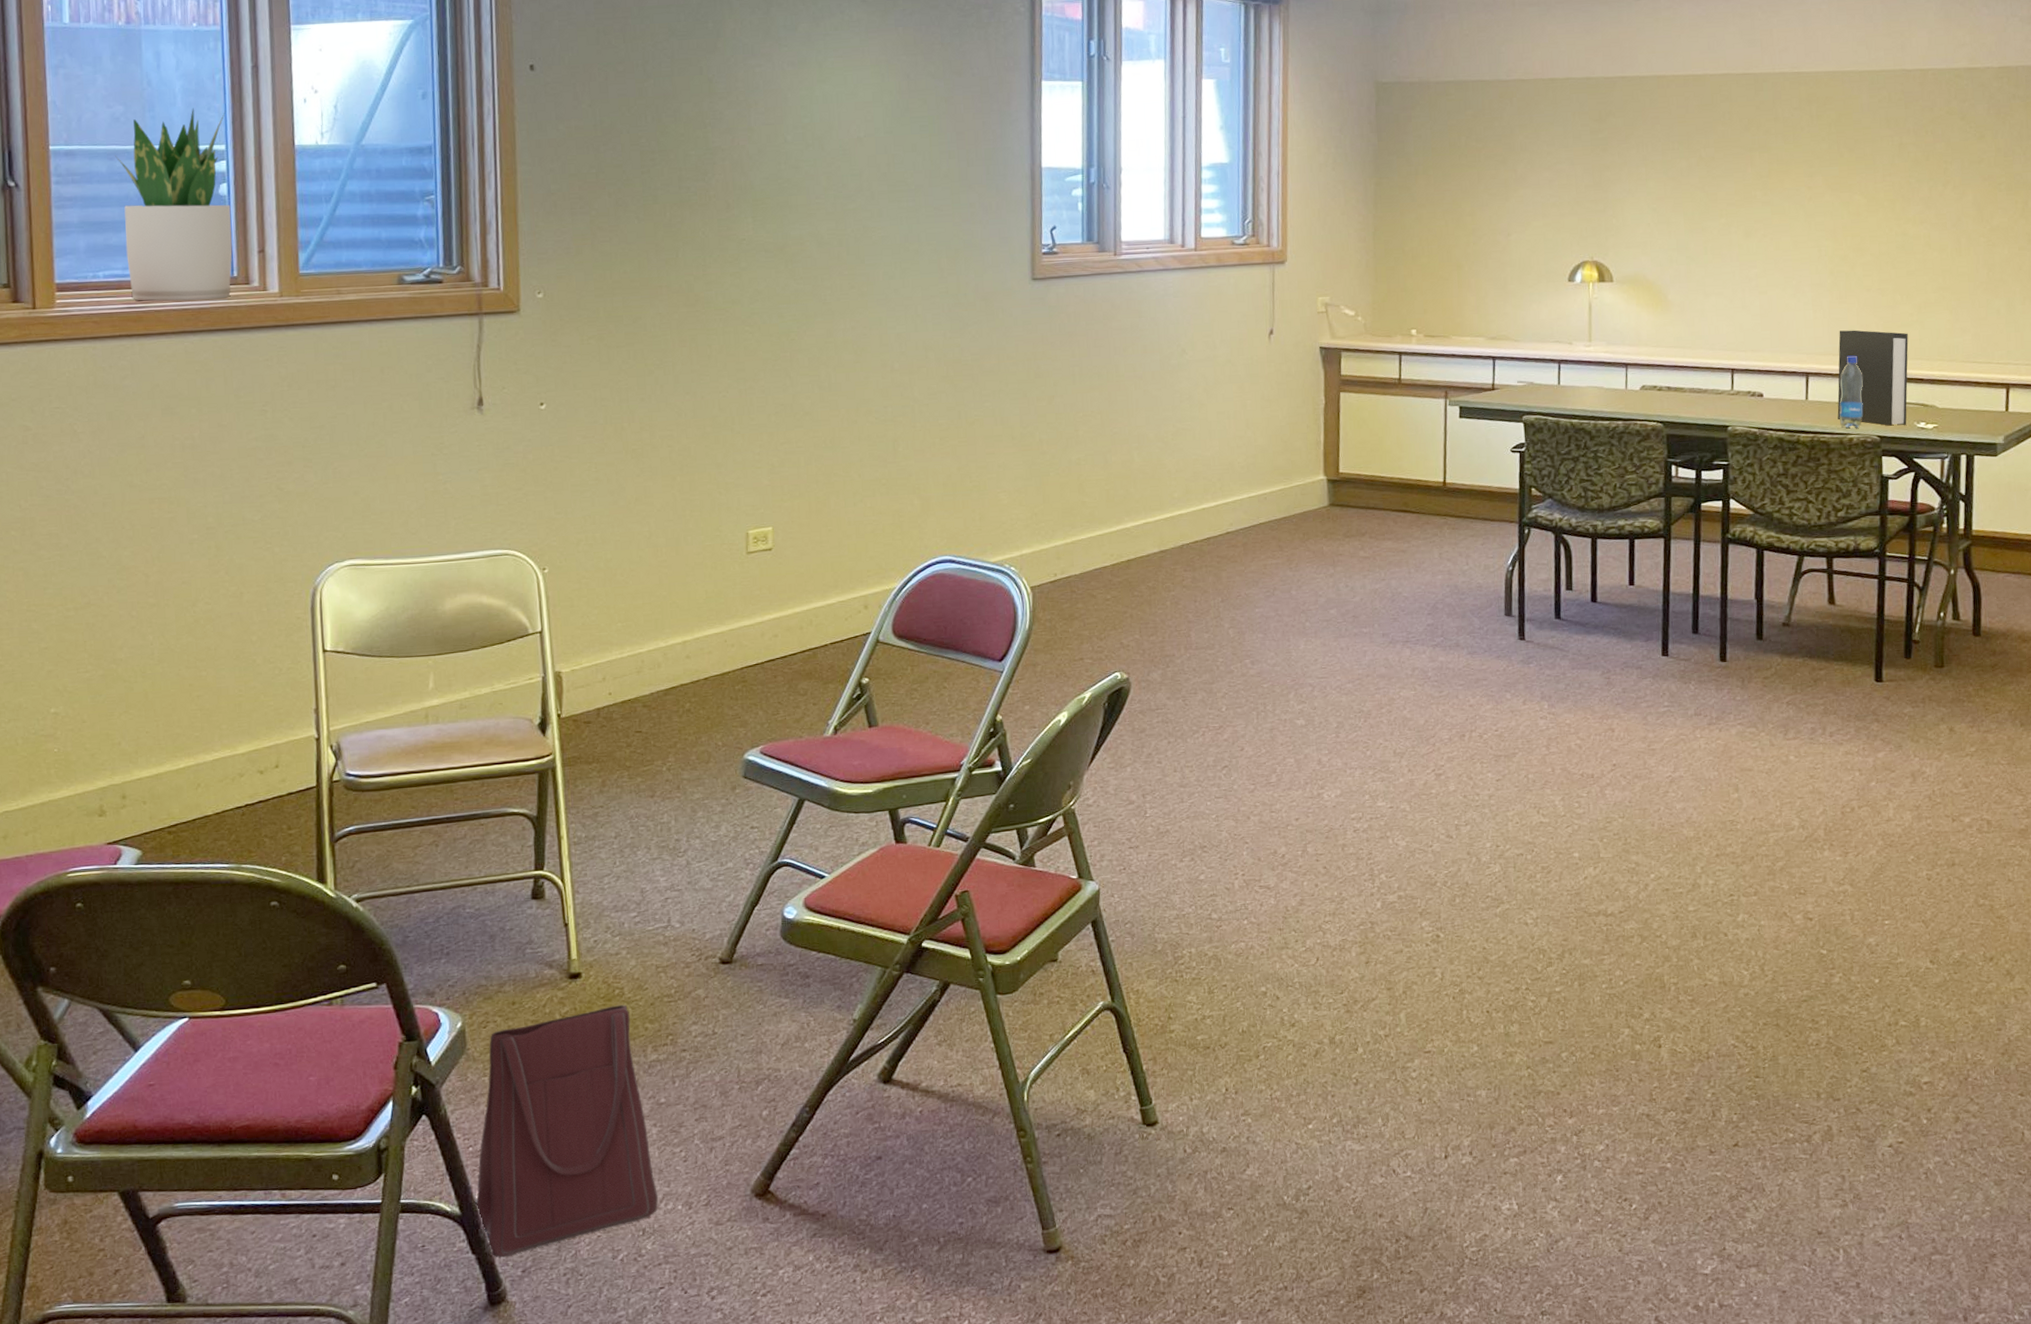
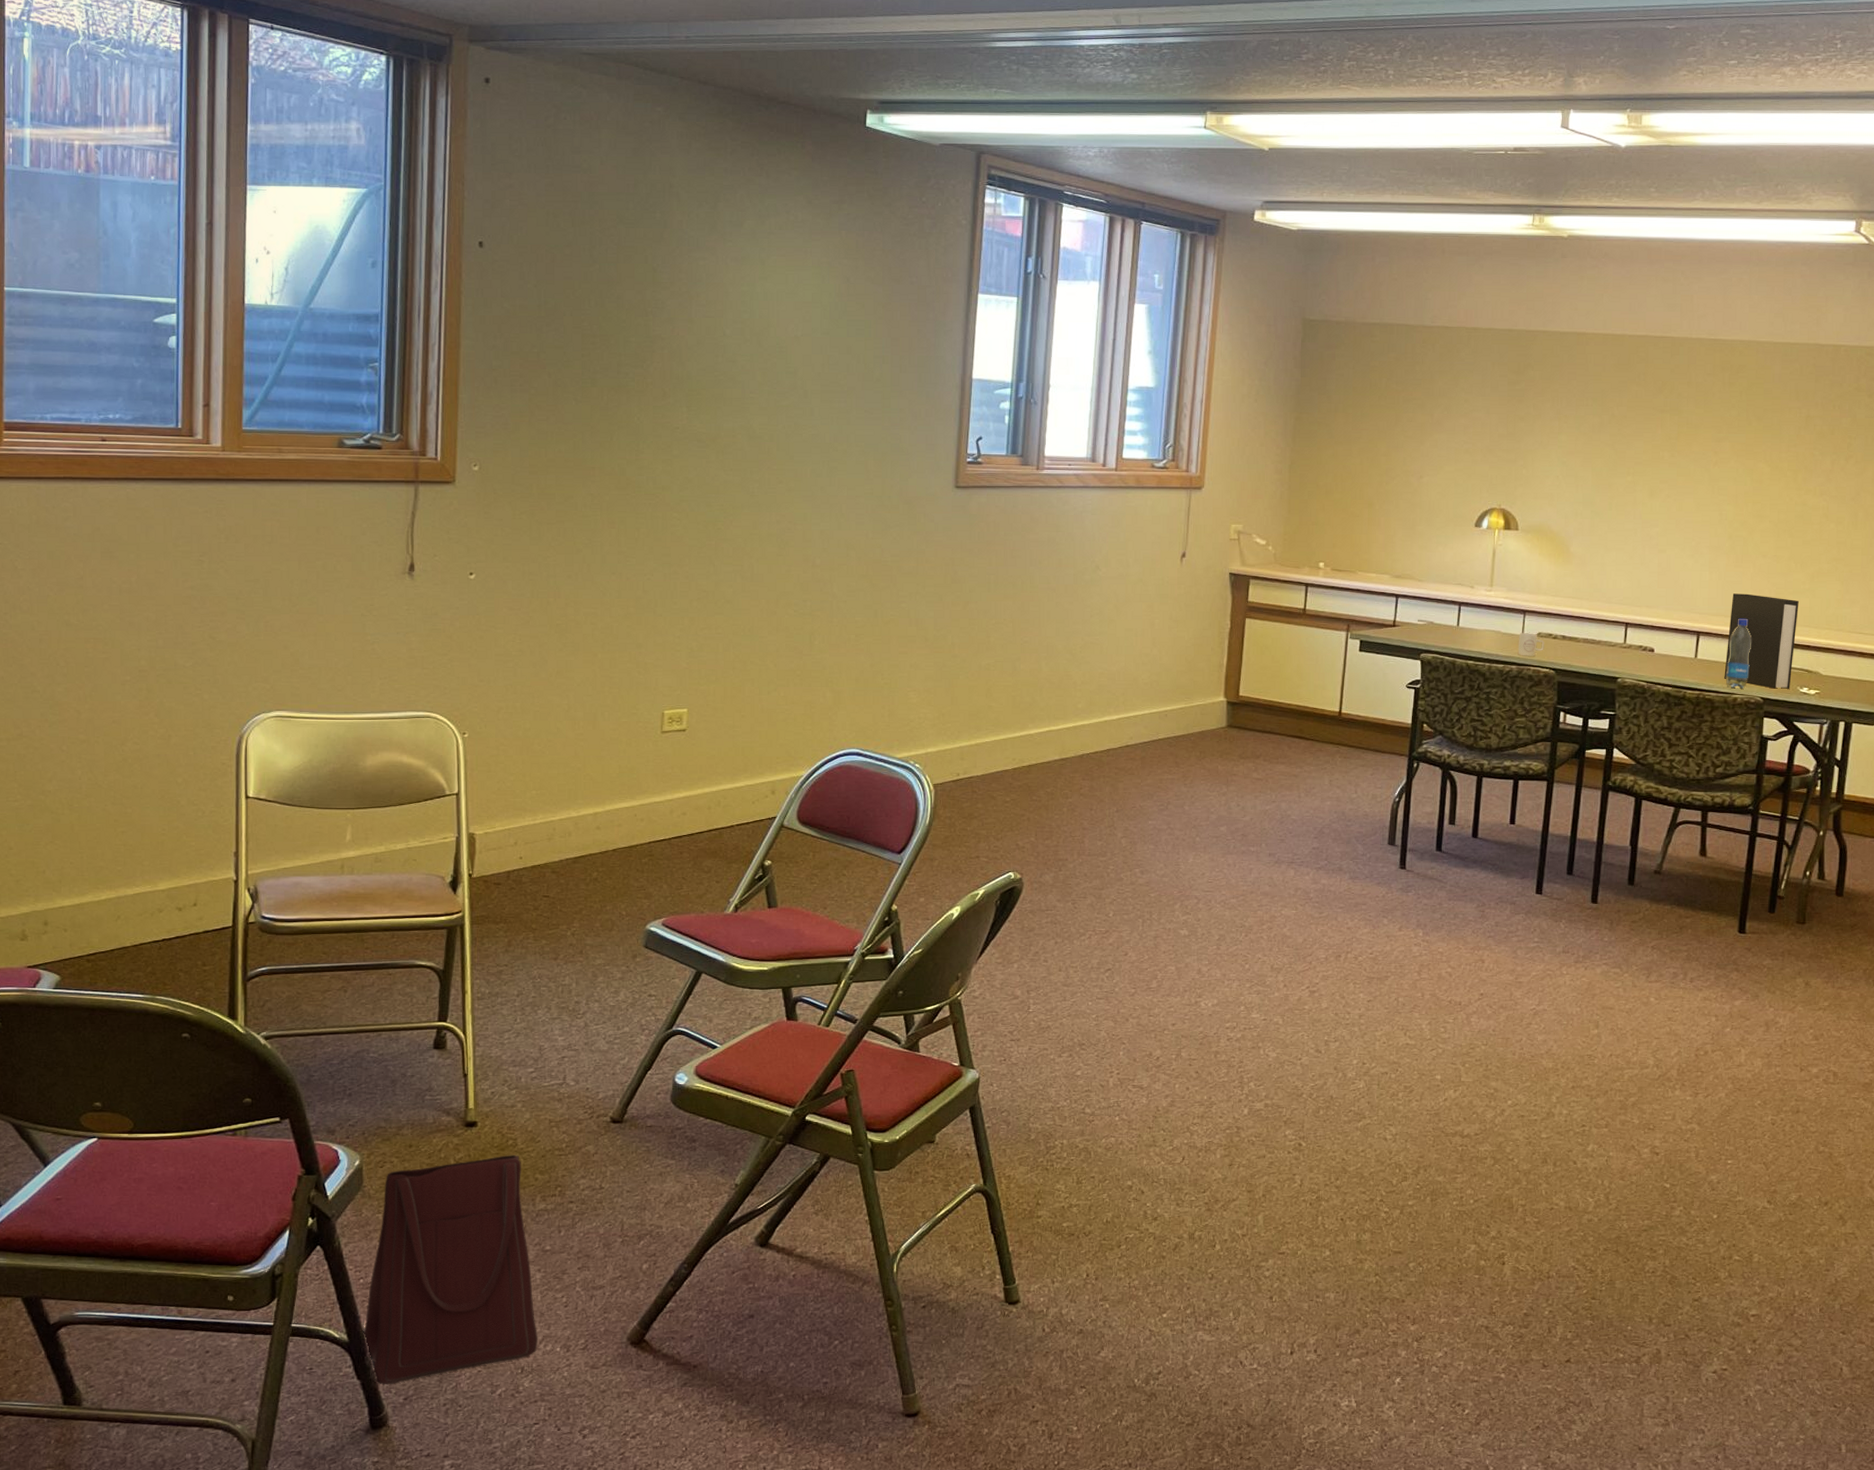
planter: present [115,108,233,302] -> none [68,260,179,450]
mug: none [1622,386,1650,412] -> present [1518,633,1544,658]

